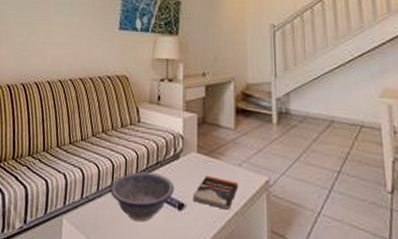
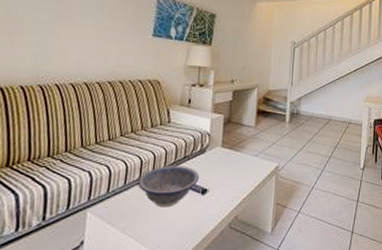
book: present [193,175,239,210] -> none [215,165,255,191]

